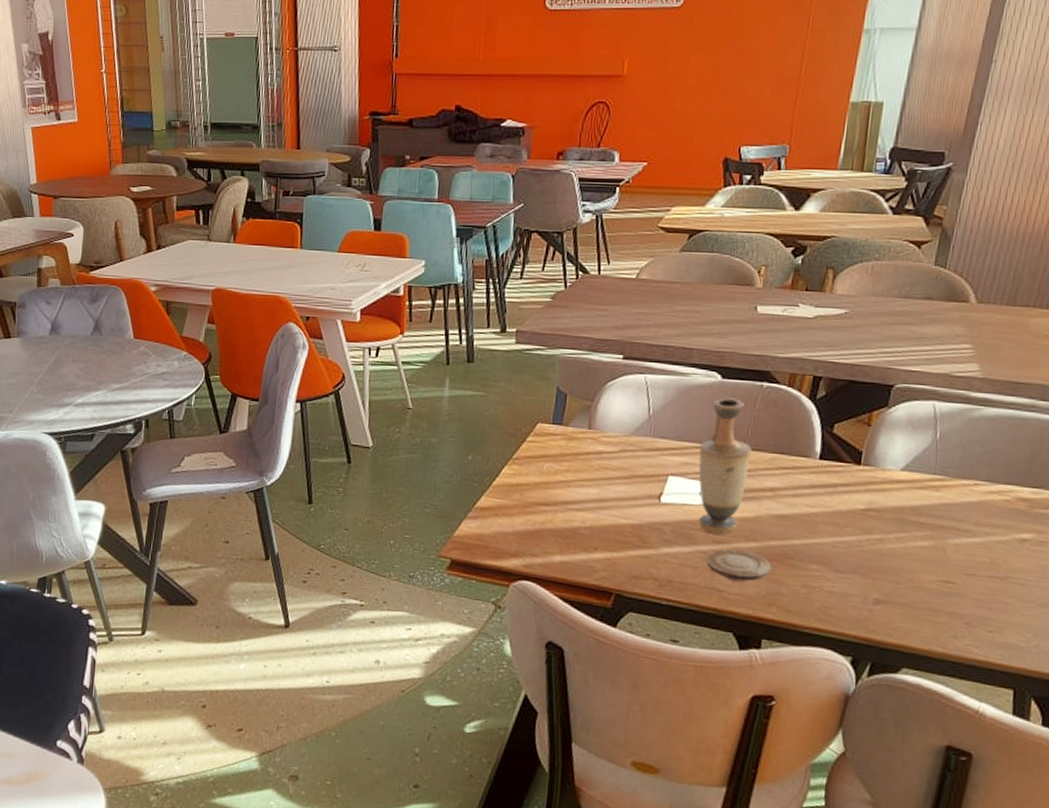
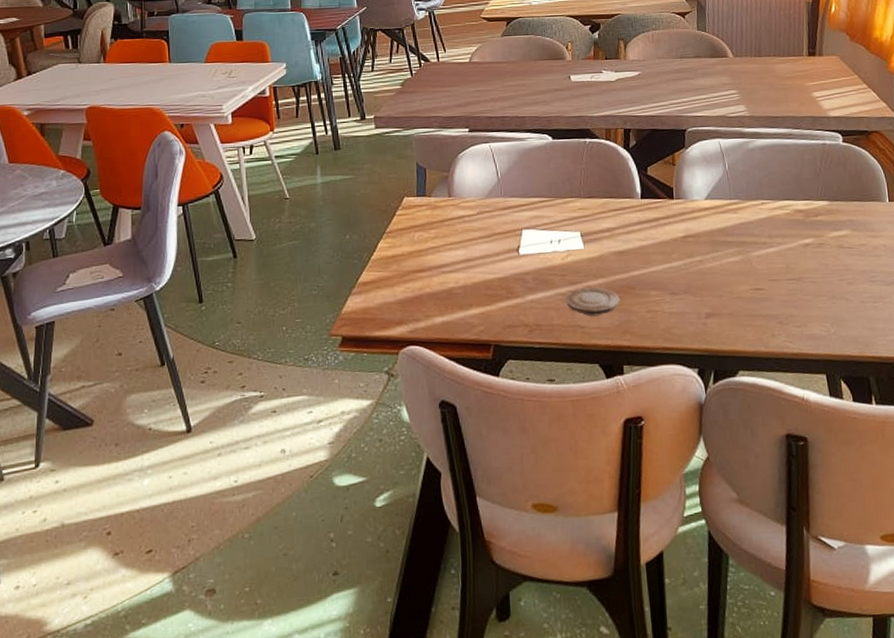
vase: present [698,397,751,535] -> none [544,155,587,277]

